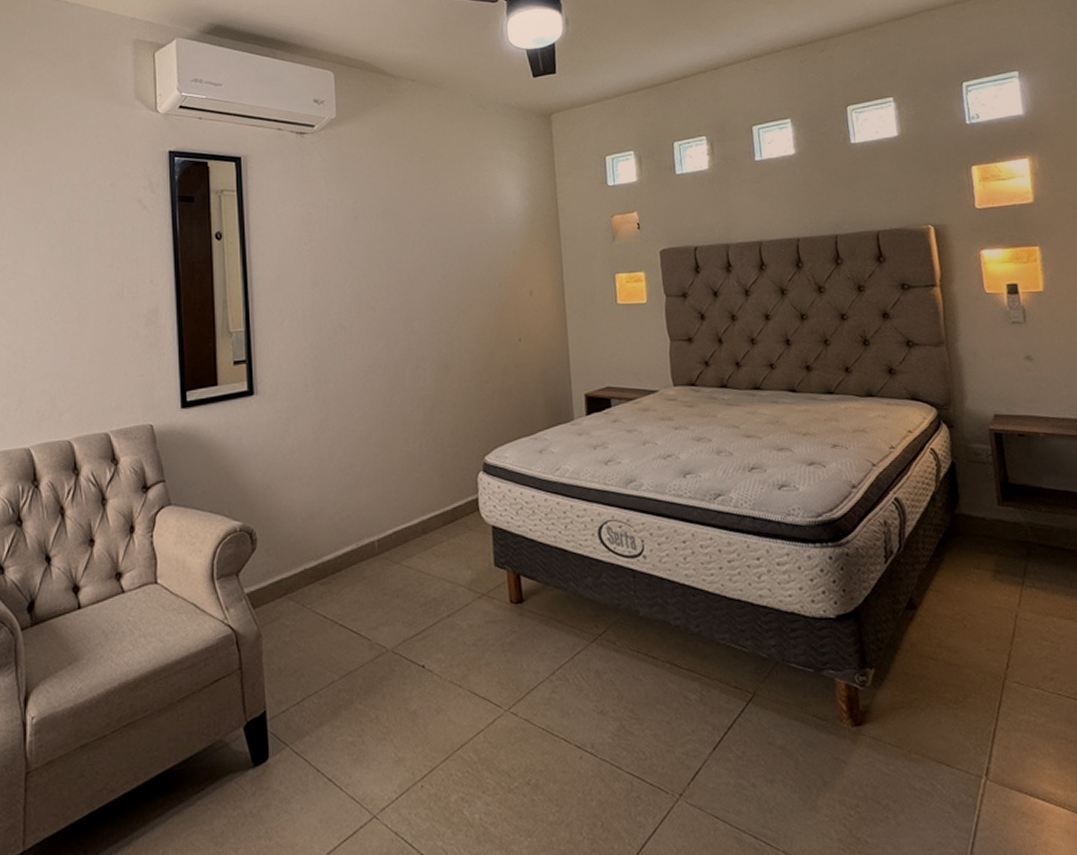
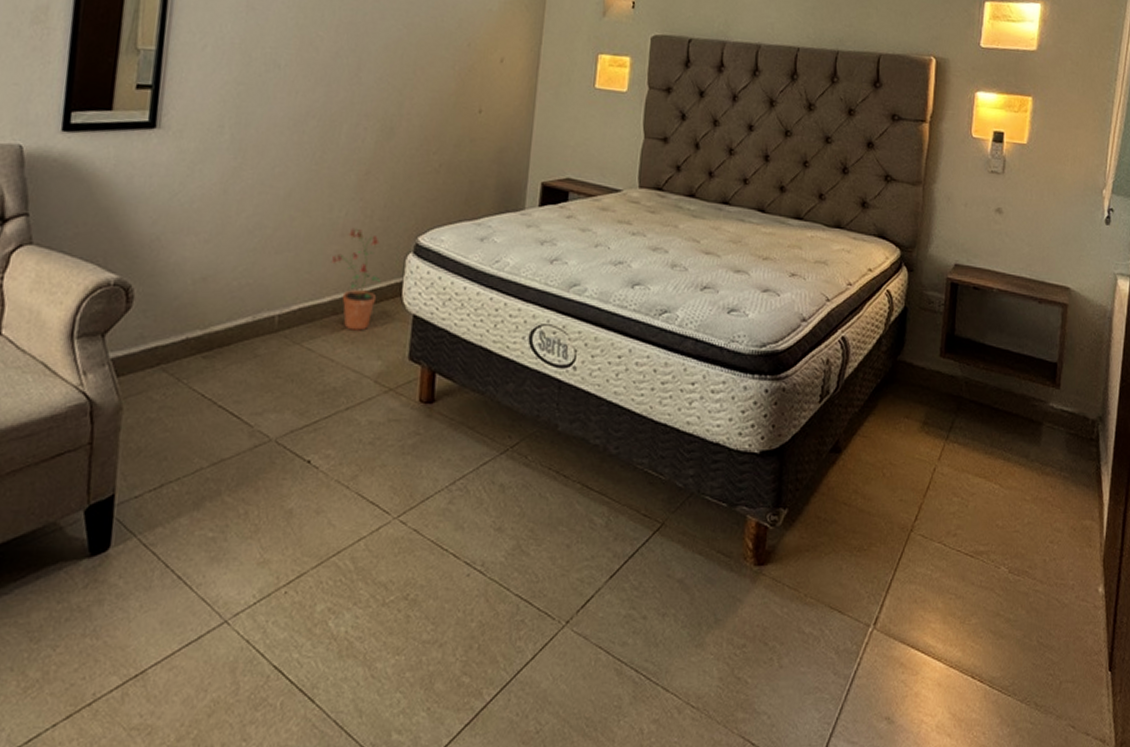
potted plant: none [415,456,459,546] -> present [332,227,380,331]

